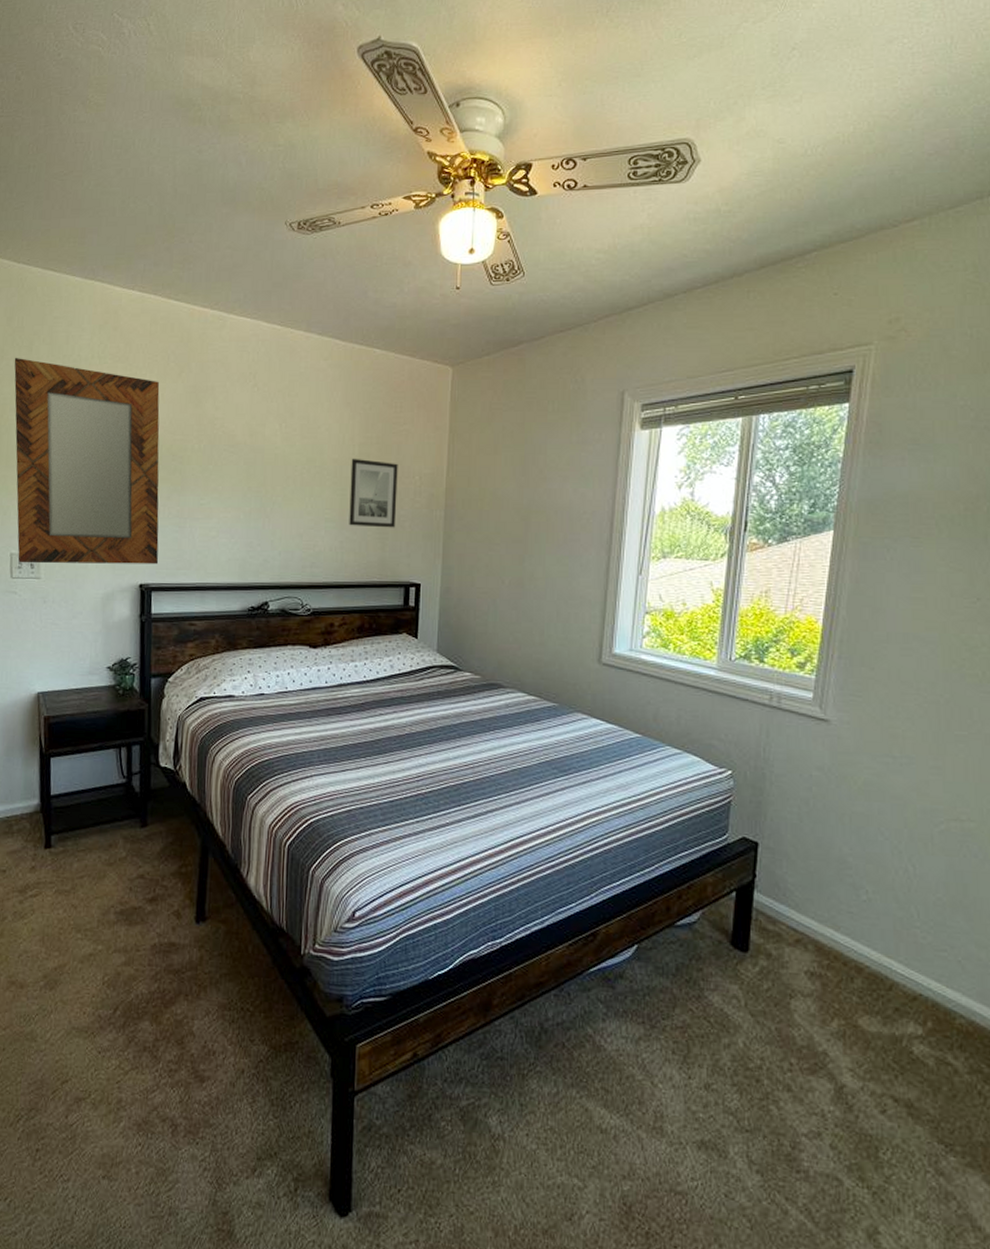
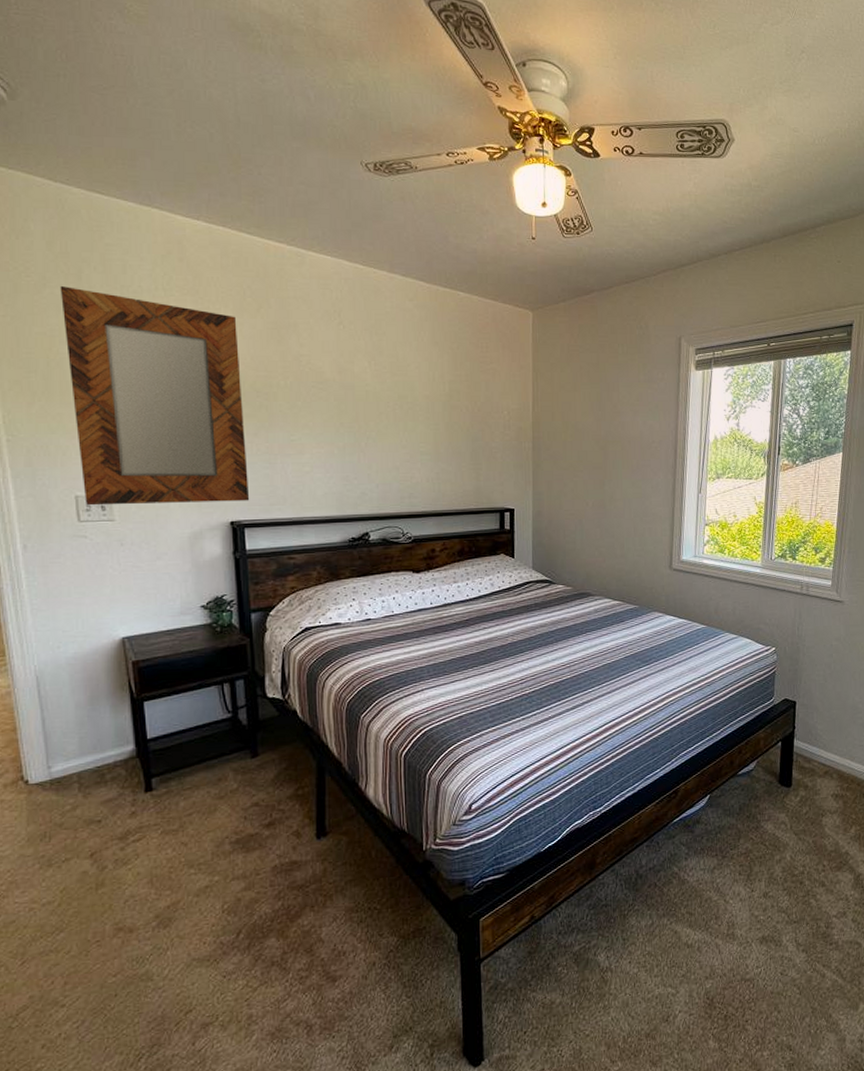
wall art: present [349,458,398,528] -> none [442,394,489,459]

